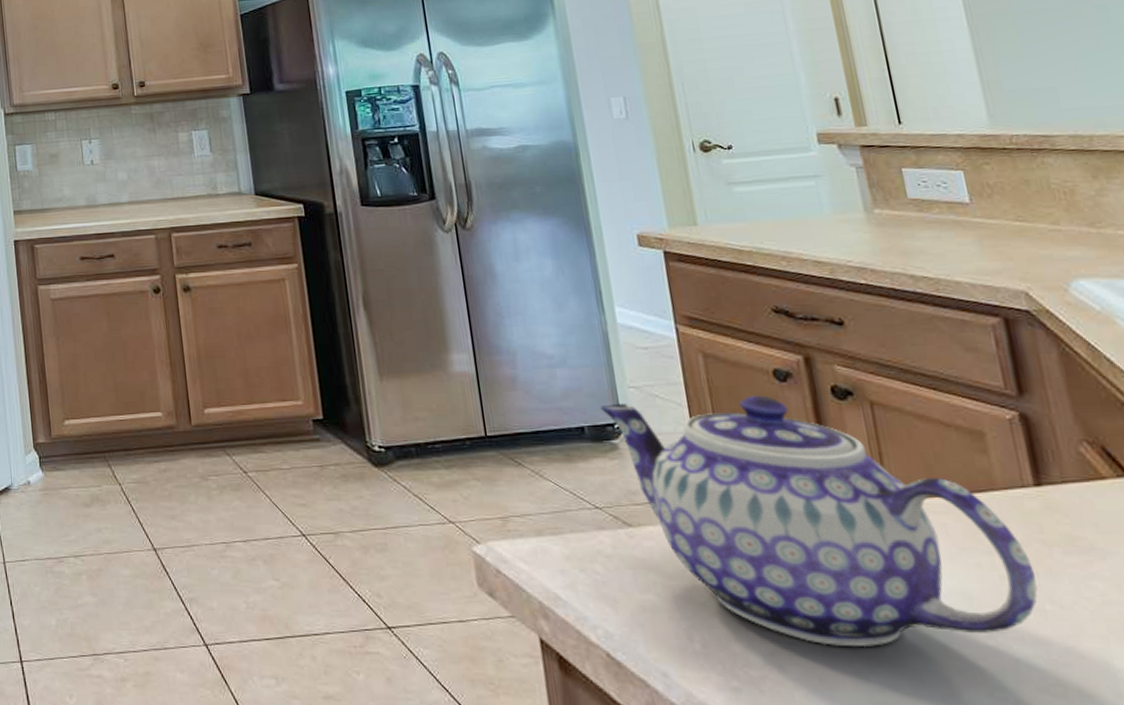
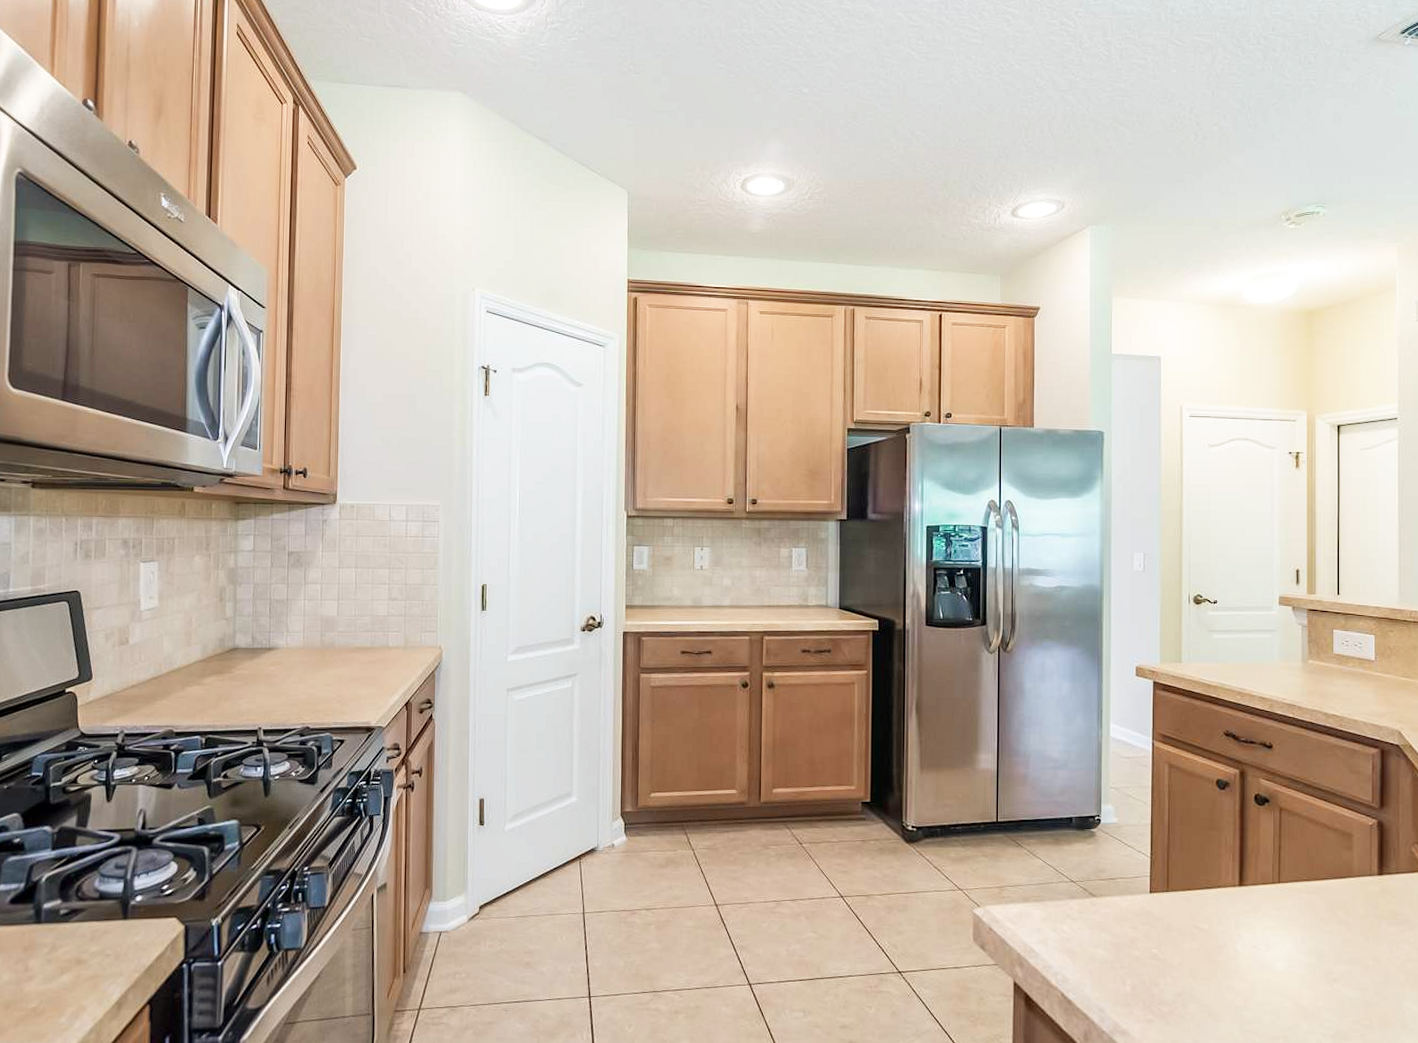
teapot: present [600,395,1038,648] -> none [1087,799,1366,991]

